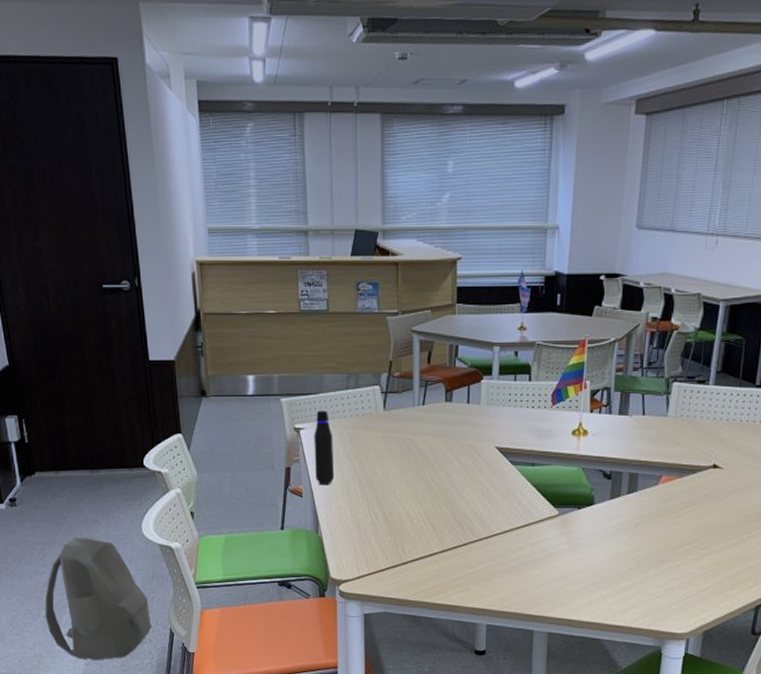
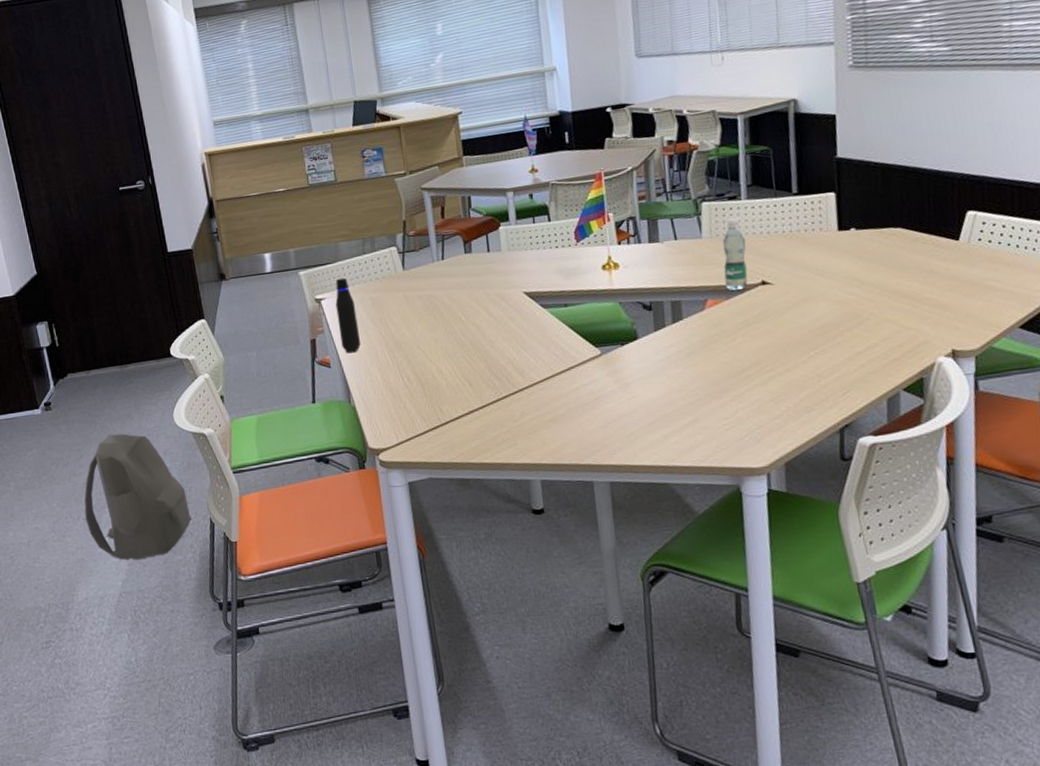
bottle: none [680,401,706,471] -> present [723,218,748,291]

